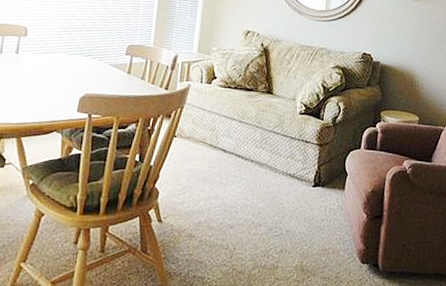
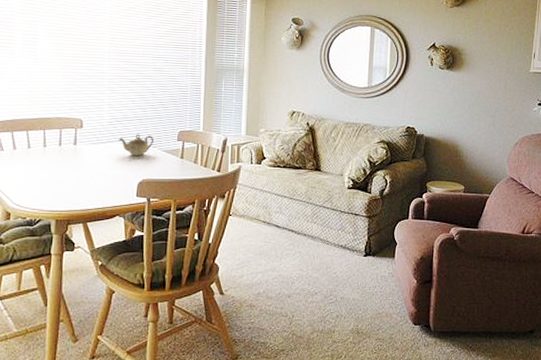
teapot: none [63,45,101,69] -> present [118,134,154,156]

